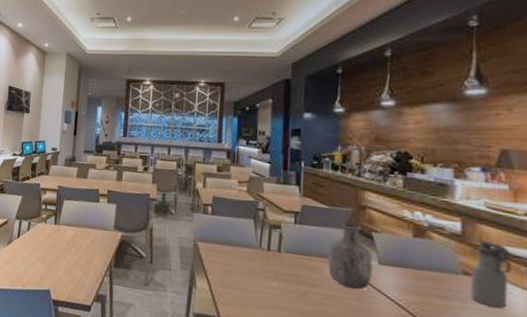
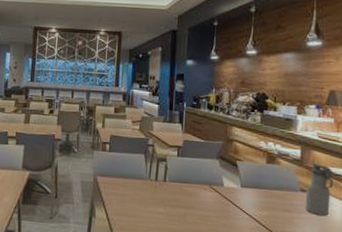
vase: present [328,223,373,290] -> none [202,154,237,210]

